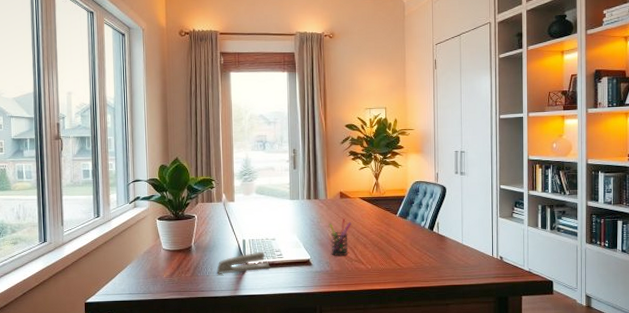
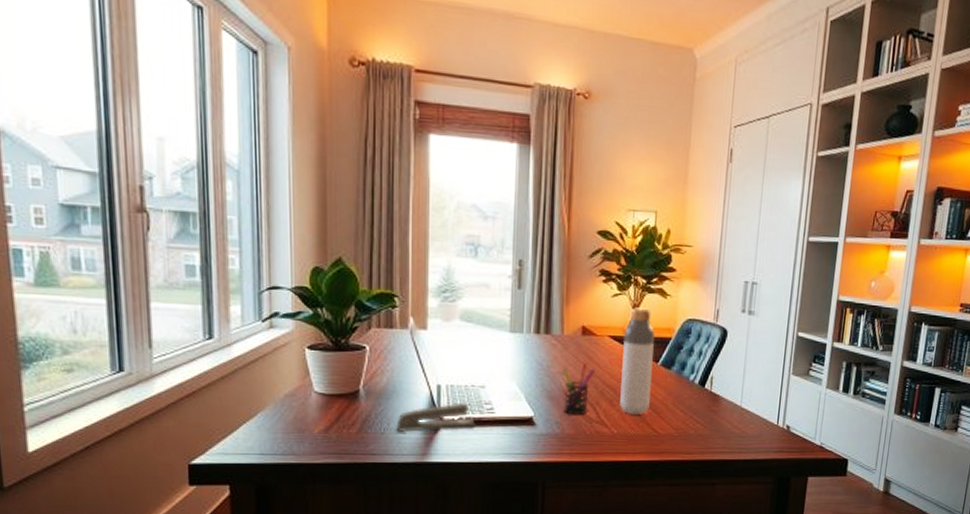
bottle: none [369,176,393,254] -> present [620,307,655,414]

